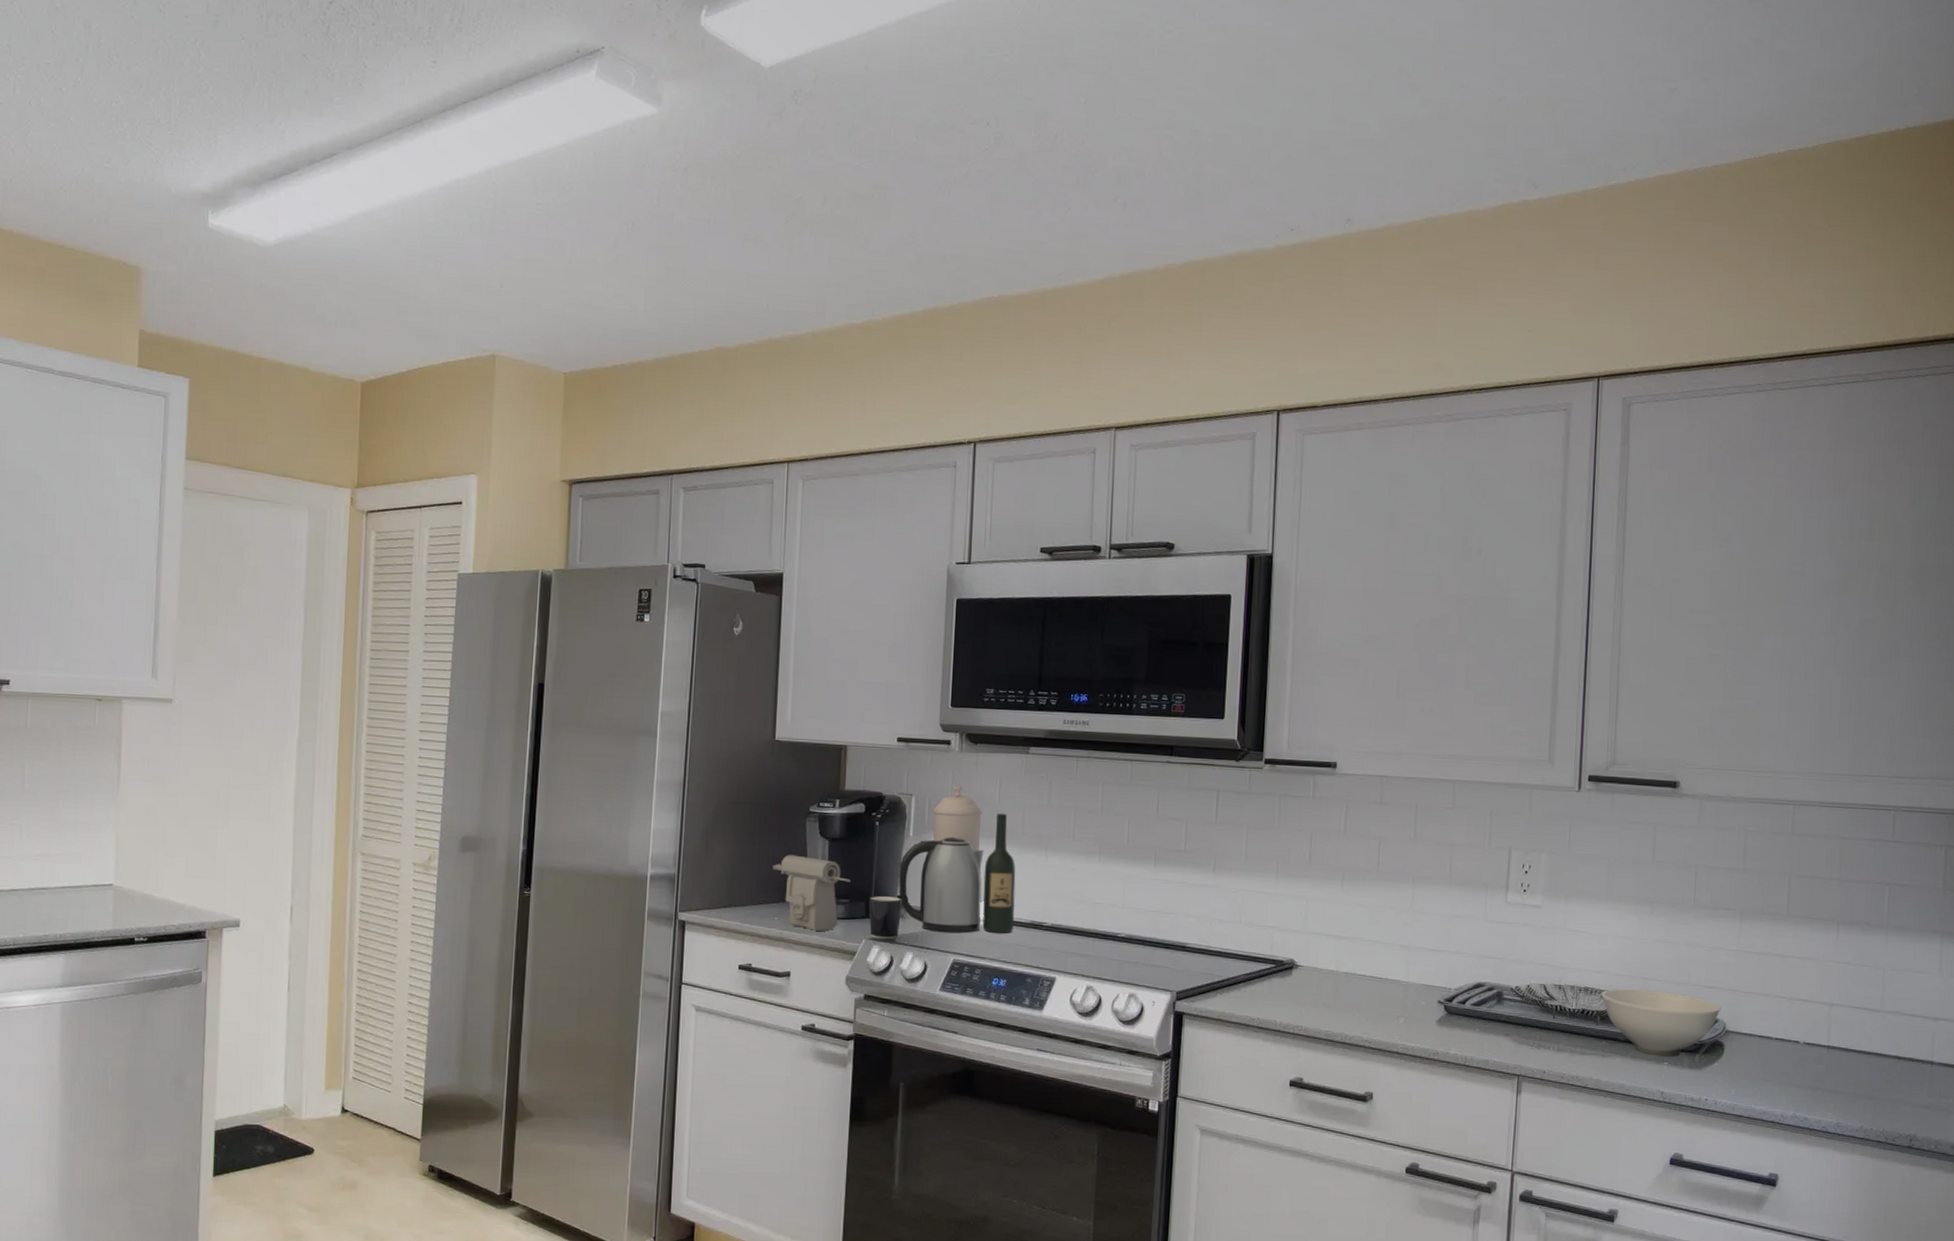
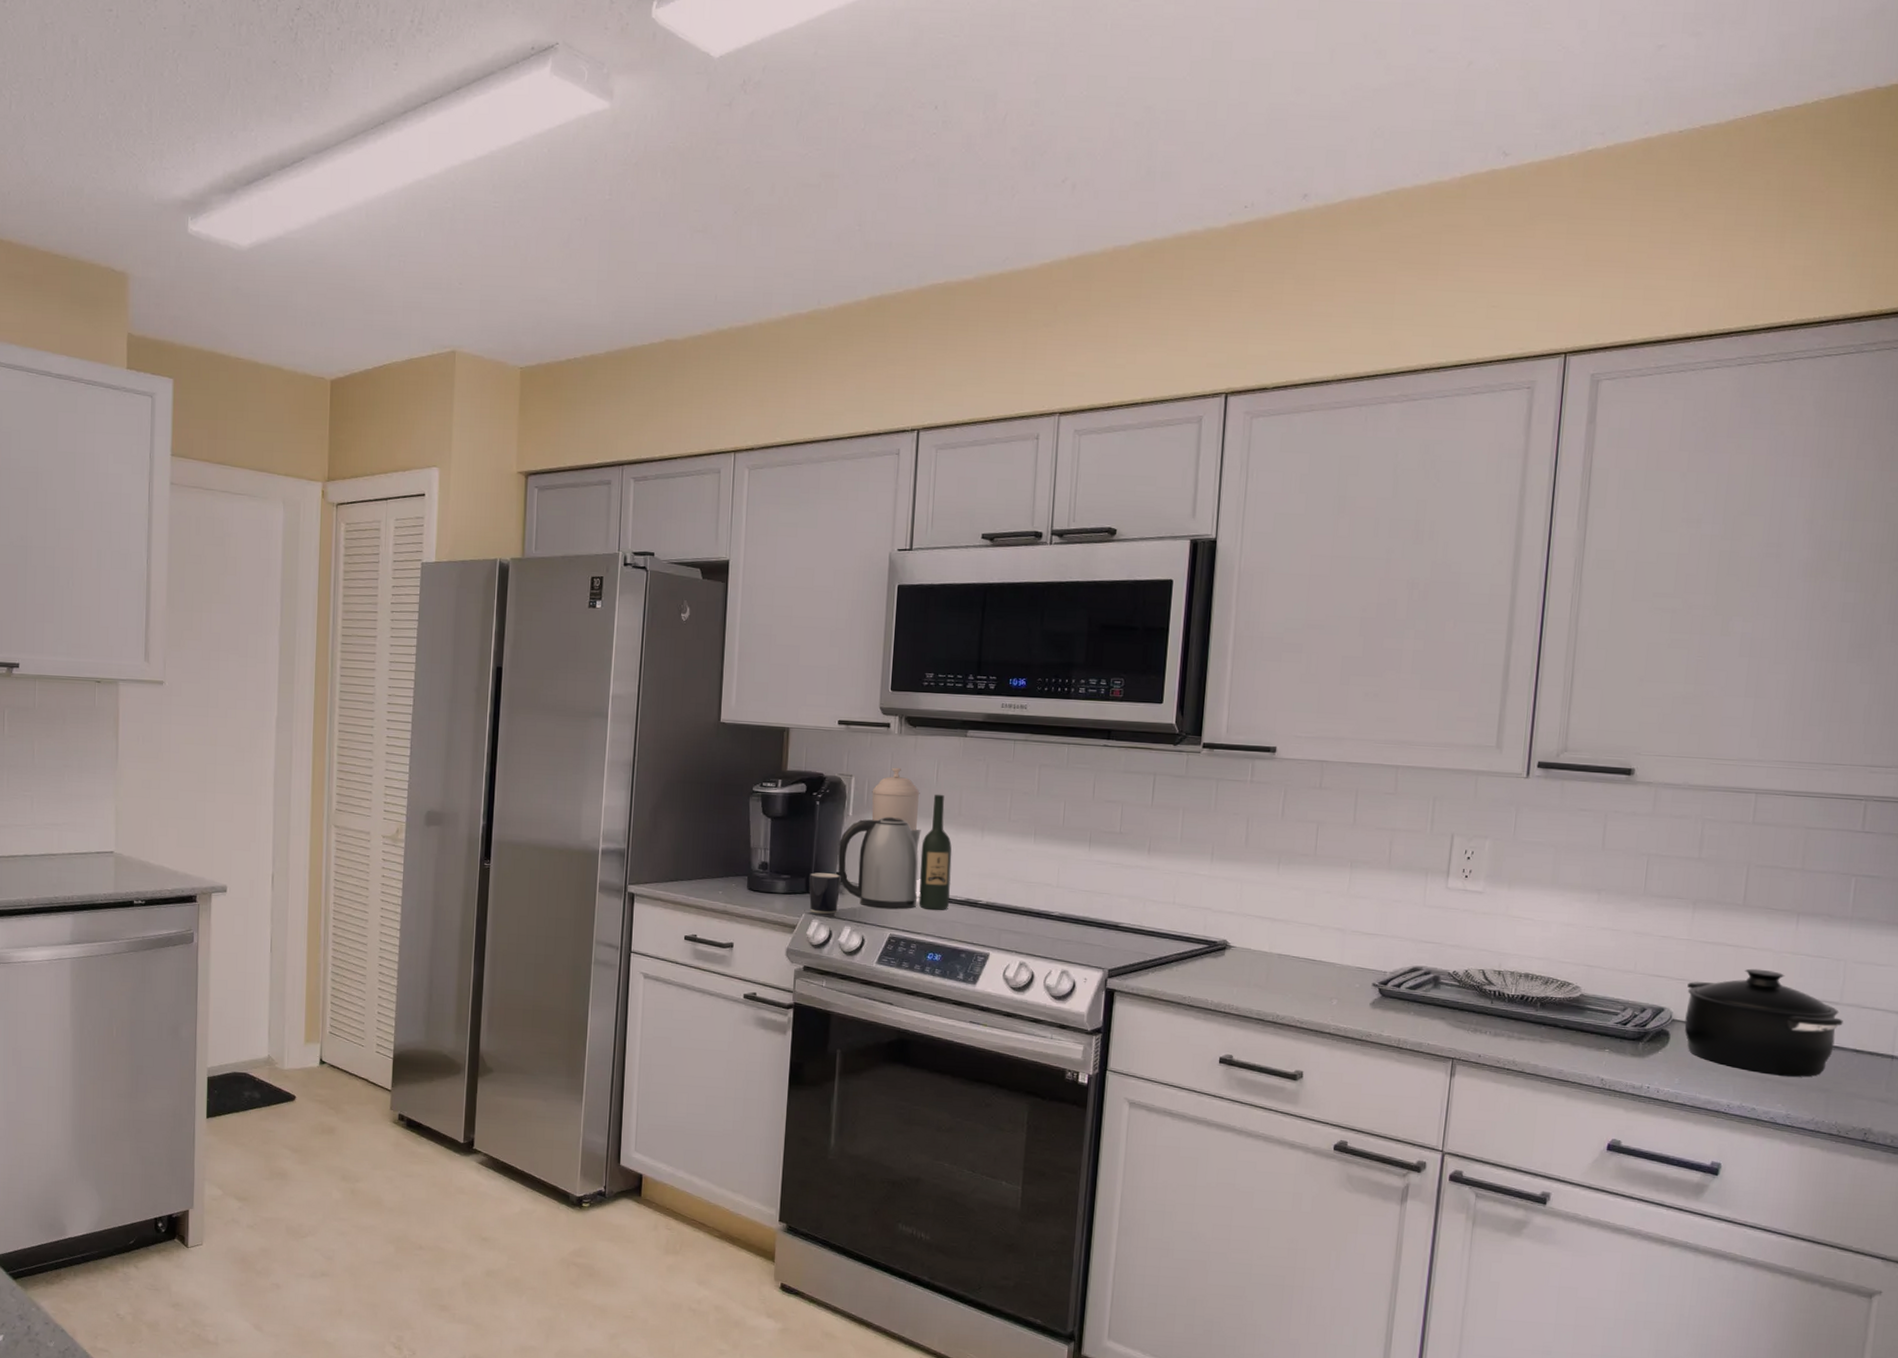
roll-top bag: present [773,854,851,932] -> none [717,832,792,906]
bowl: present [1601,989,1721,1057] -> none [1542,975,1669,1045]
saucepan: none [1737,978,1885,1085] -> present [1684,968,1843,1077]

